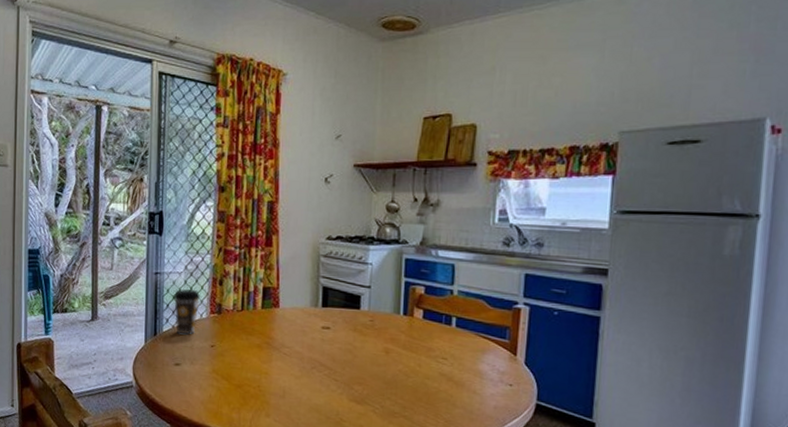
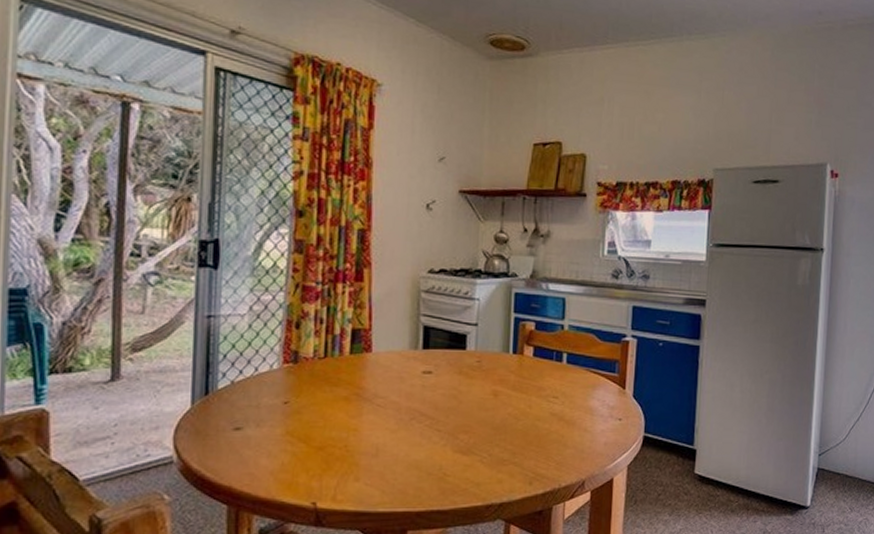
coffee cup: present [172,288,201,335] -> none [231,334,271,391]

